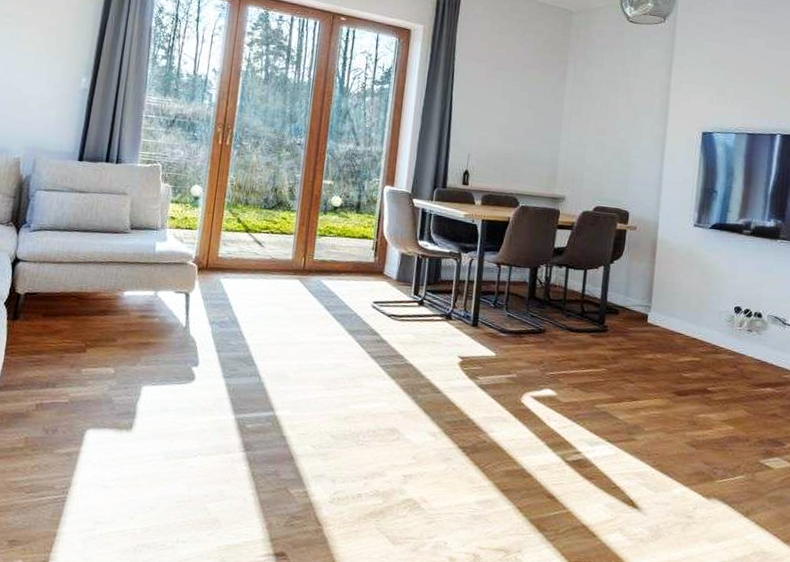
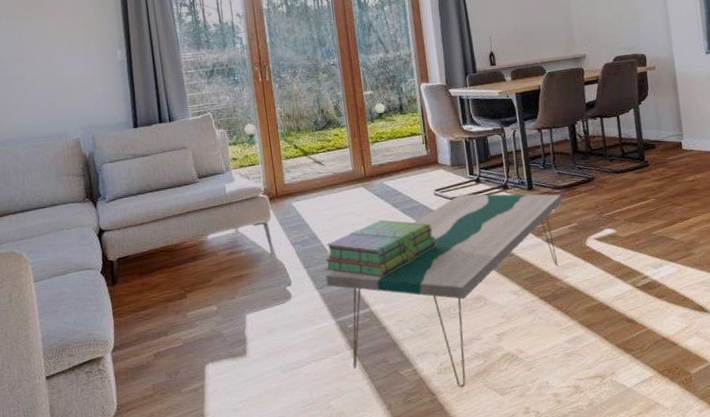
coffee table: none [235,312,506,525] -> present [326,193,562,388]
stack of books: none [238,319,362,382] -> present [325,219,436,278]

